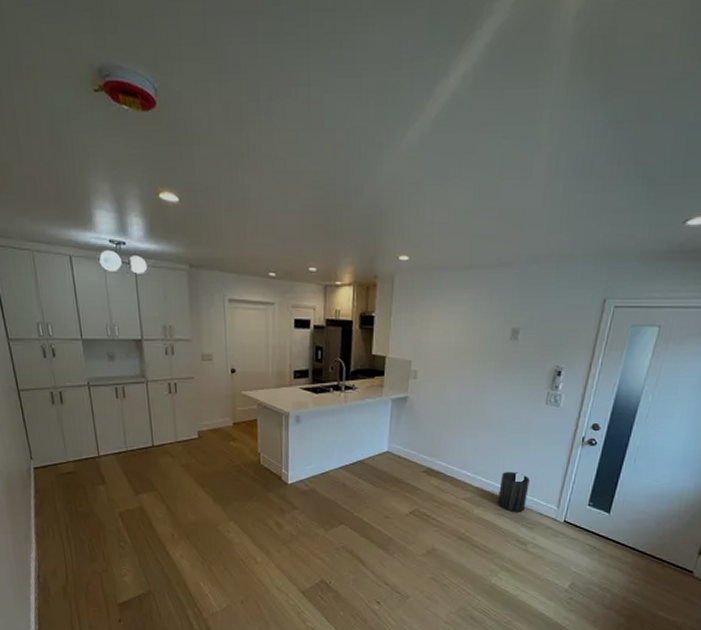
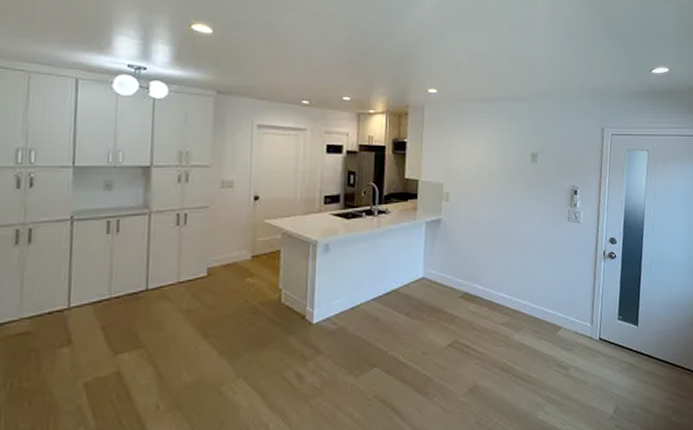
trash can: present [497,471,530,512] -> none [535,290,563,334]

